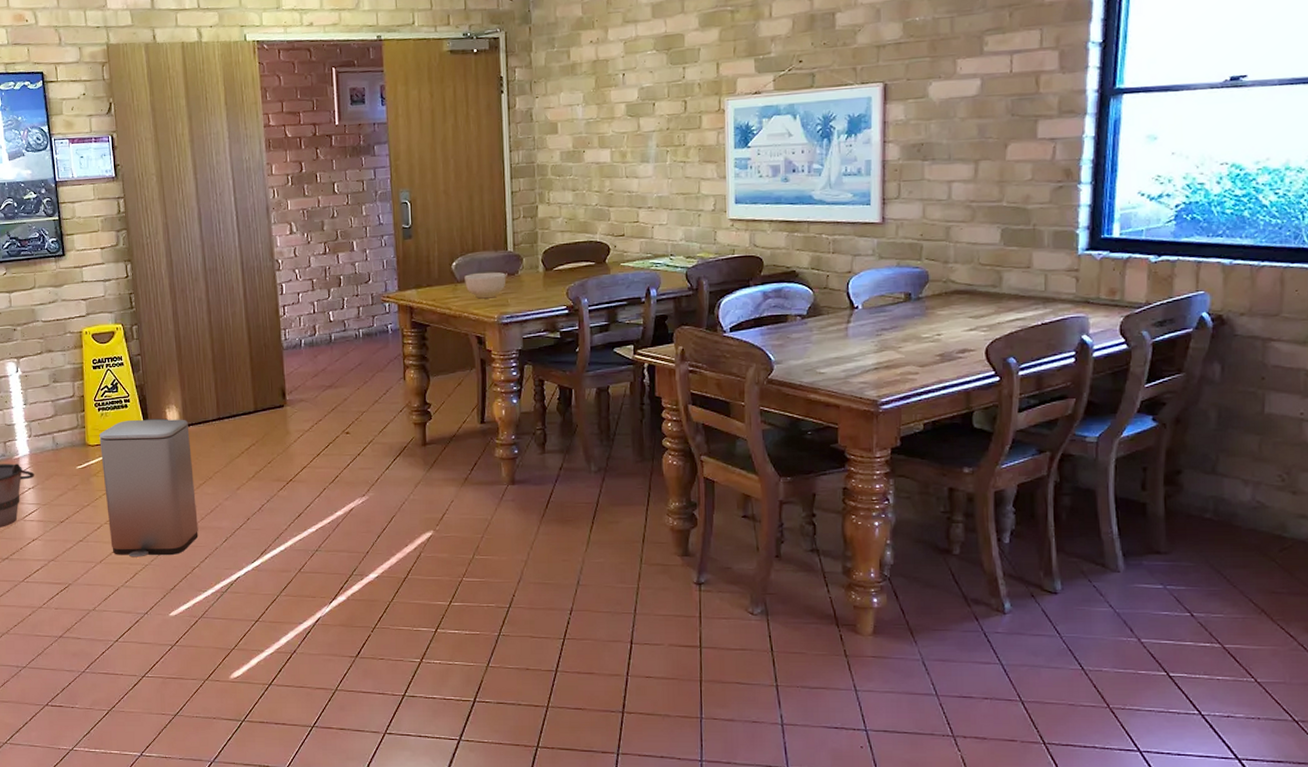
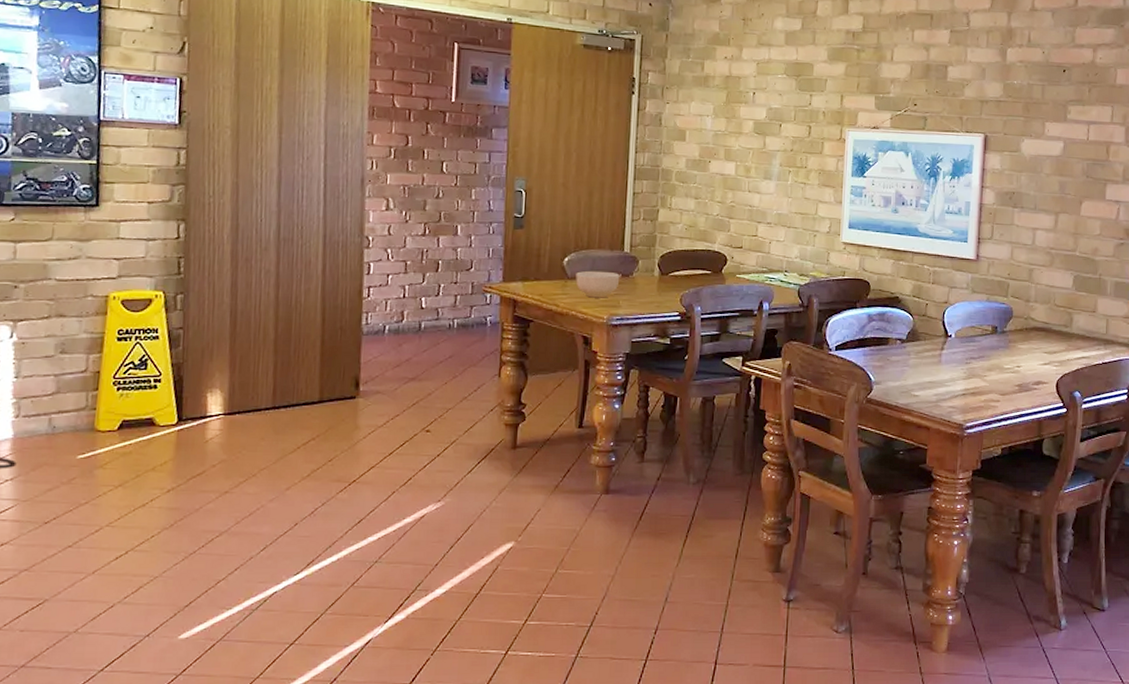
pedal bin: present [99,418,199,558] -> none [110,403,235,568]

